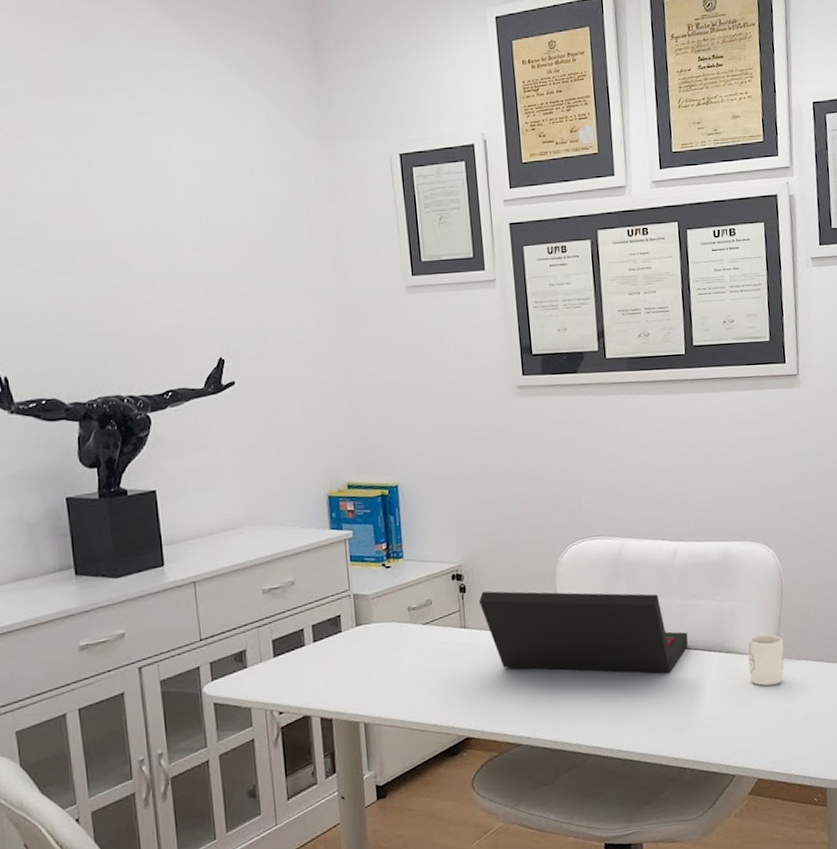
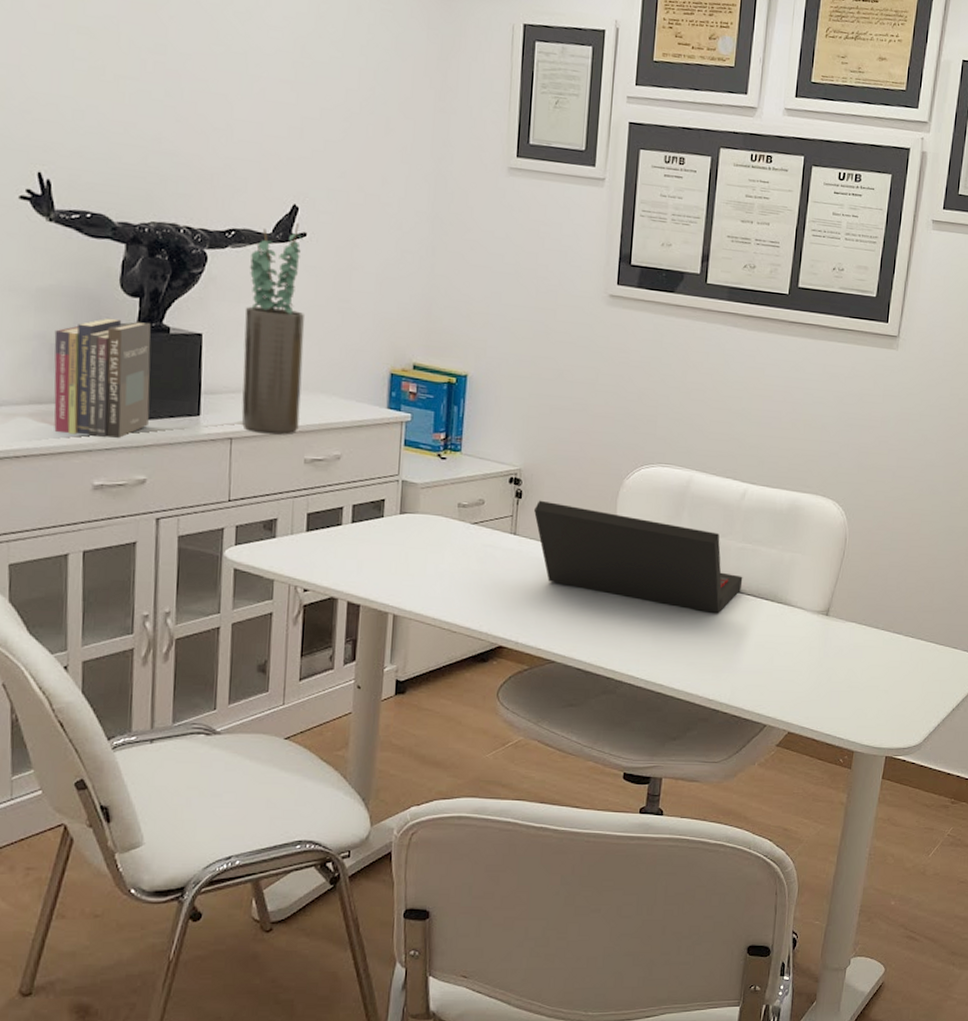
books: none [28,489,120,604] -> present [54,317,151,439]
vase: none [188,374,253,574] -> present [241,223,306,436]
mug: present [748,634,785,686] -> none [797,590,837,643]

